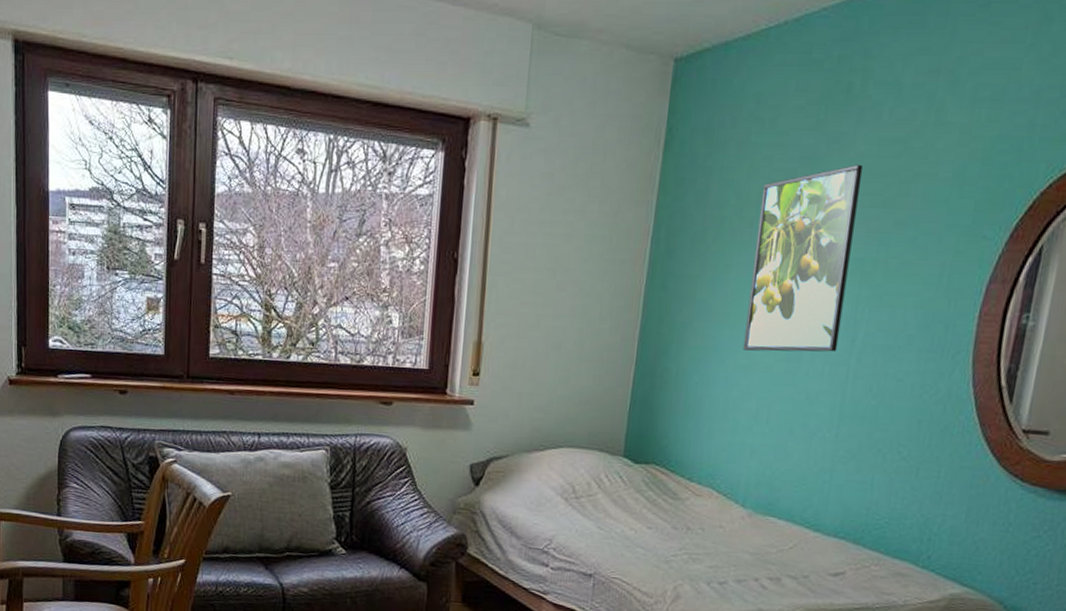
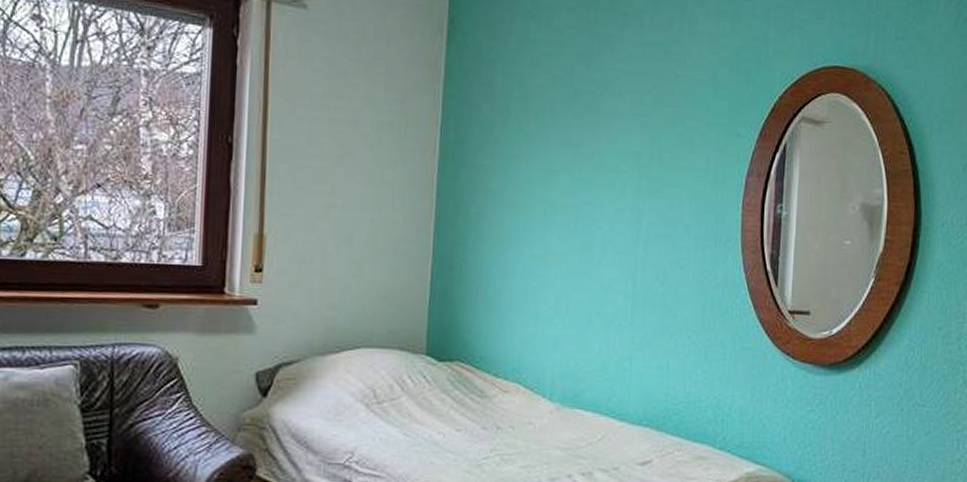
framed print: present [743,164,864,352] -> none [538,64,632,242]

